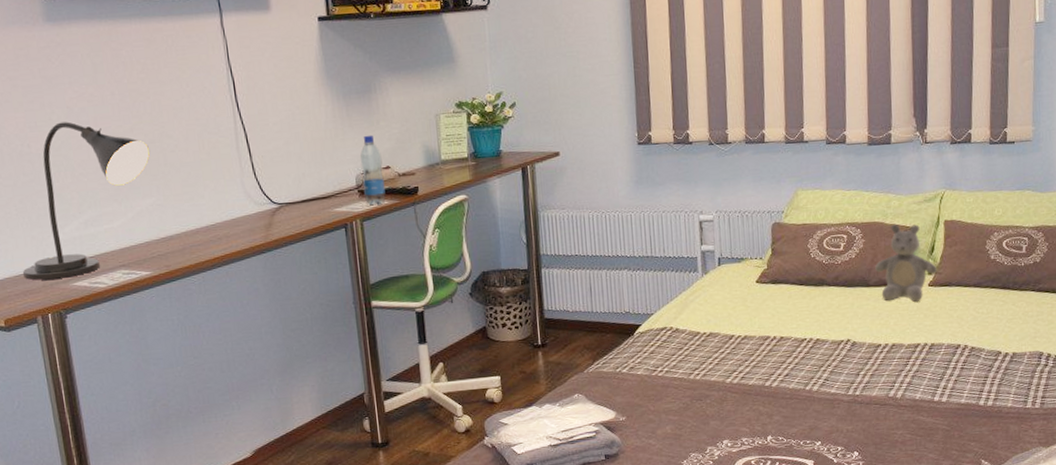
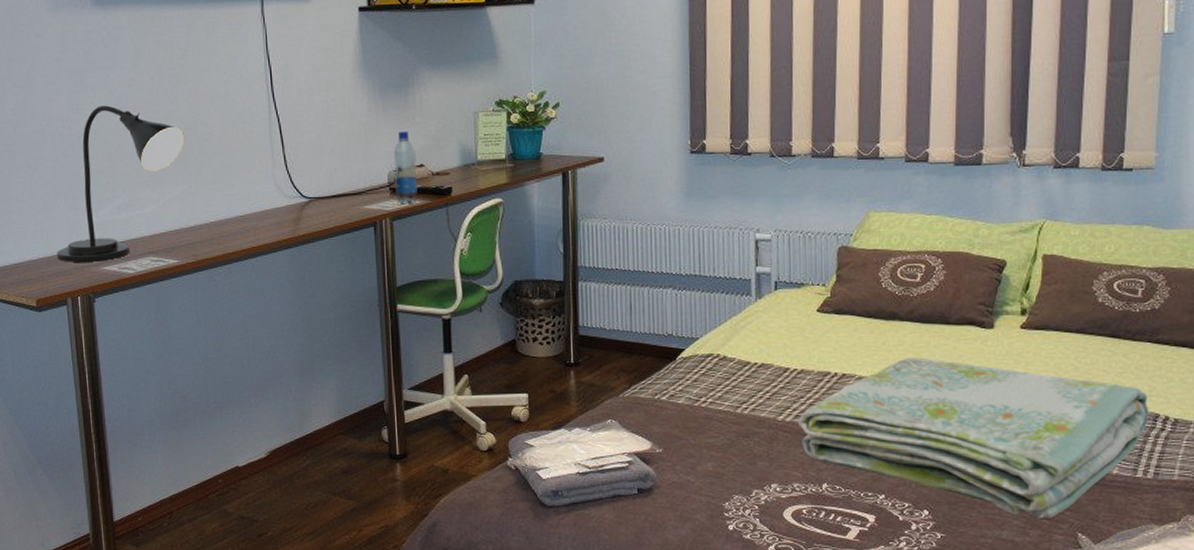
towel: none [743,317,1035,450] -> present [797,357,1149,518]
teddy bear: present [875,224,938,302] -> none [957,255,1033,345]

